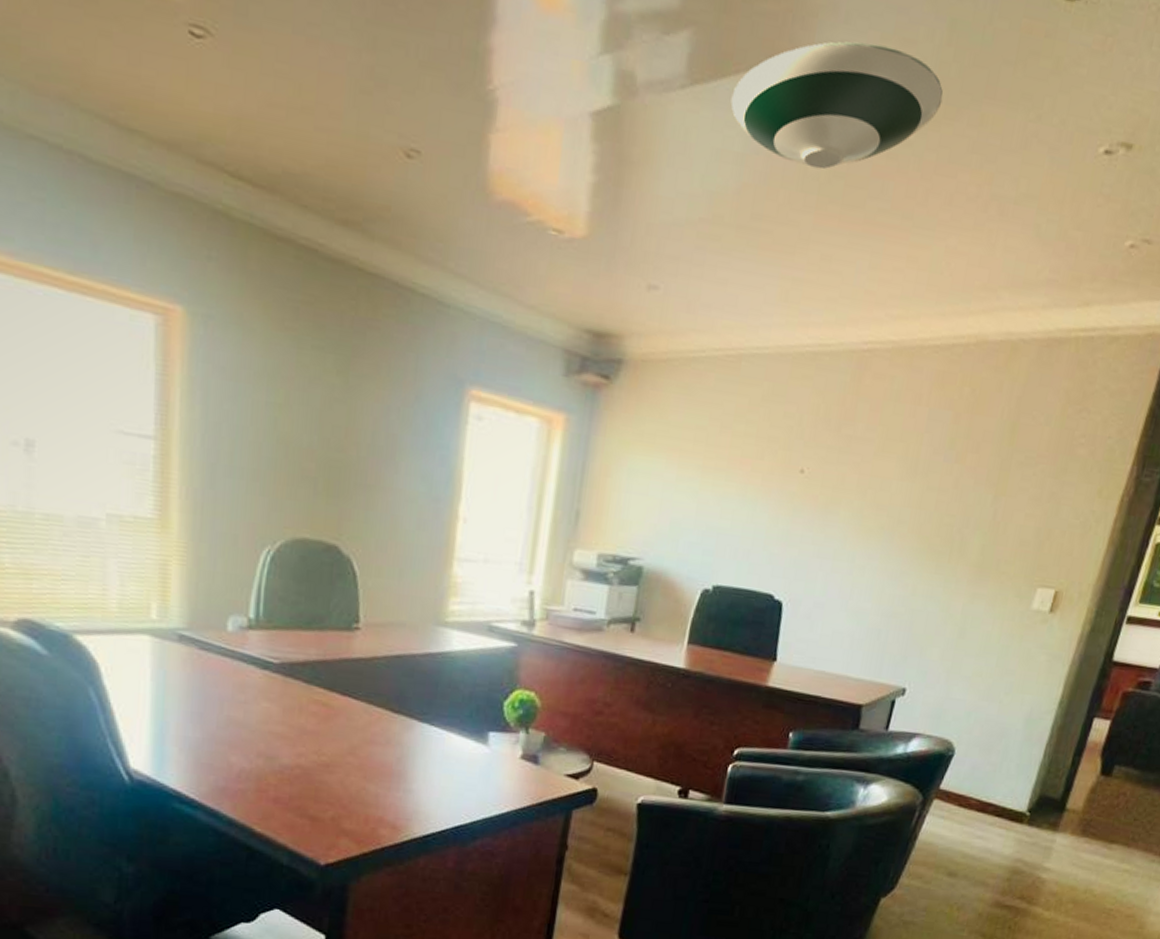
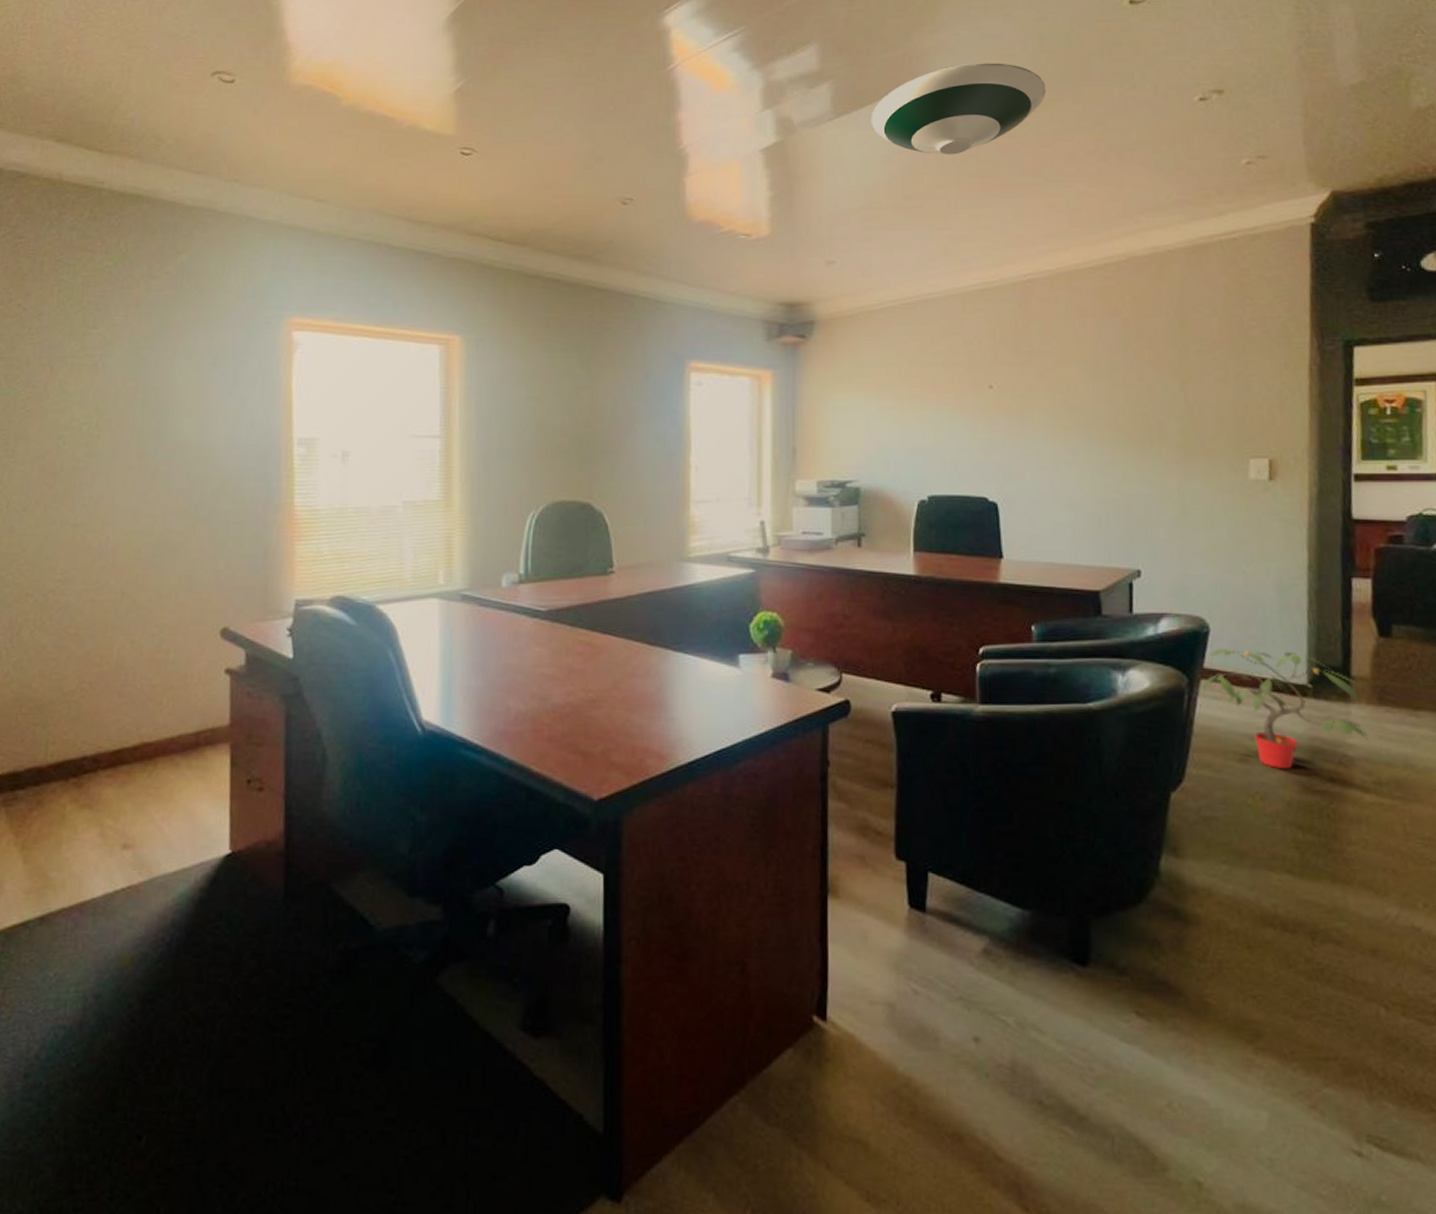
potted plant: none [932,772,1080,886] -> present [1201,648,1373,770]

